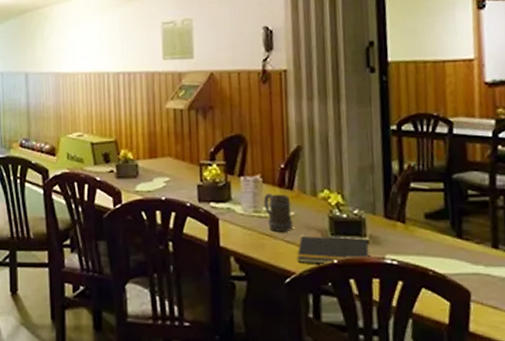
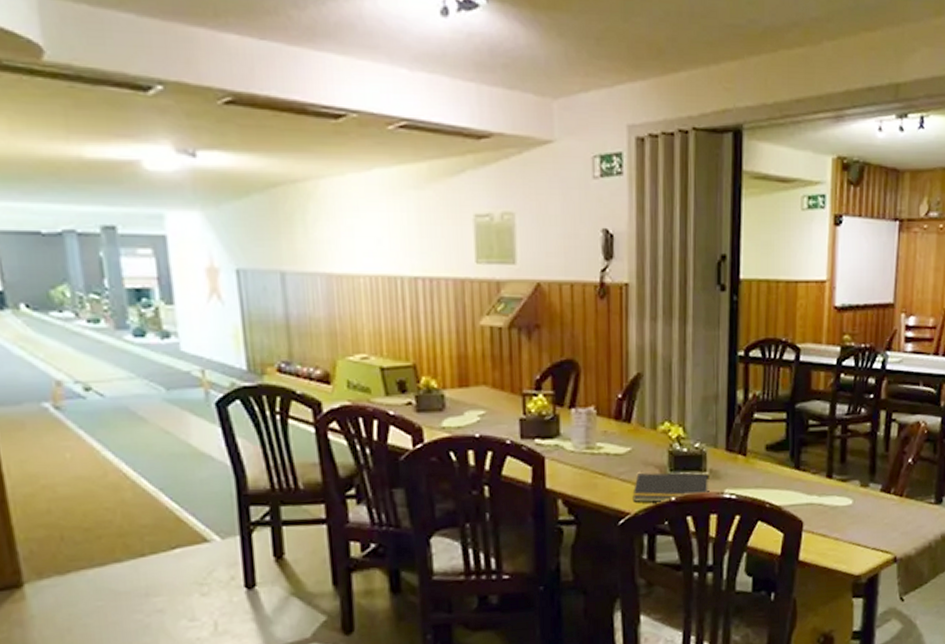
beer mug: present [263,193,294,231] -> none [597,426,630,469]

